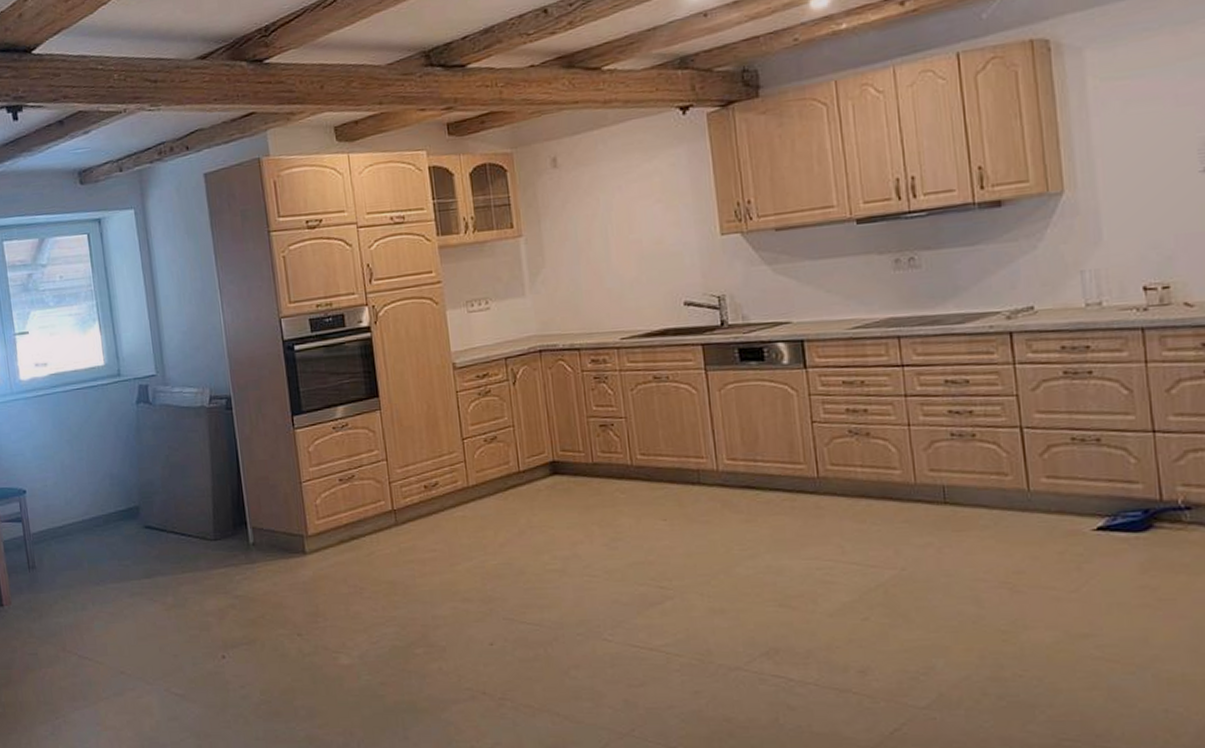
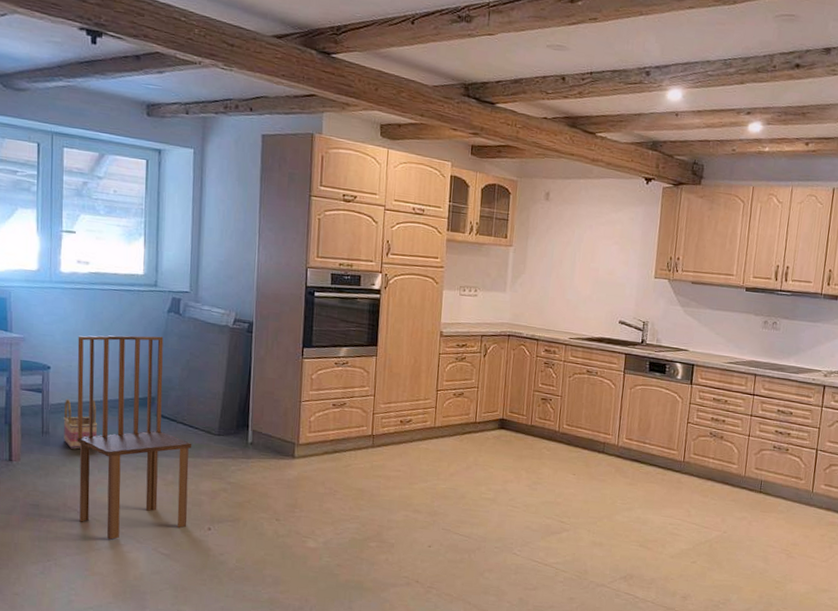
basket: none [46,520,85,582] -> present [63,399,98,450]
dining chair: none [48,433,198,684] -> present [77,335,192,540]

